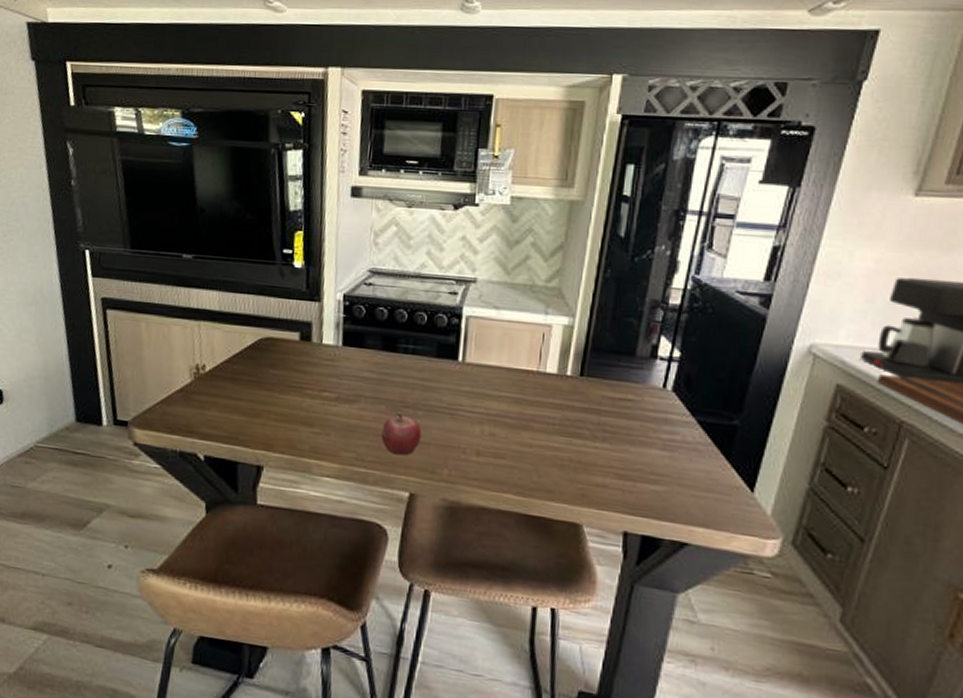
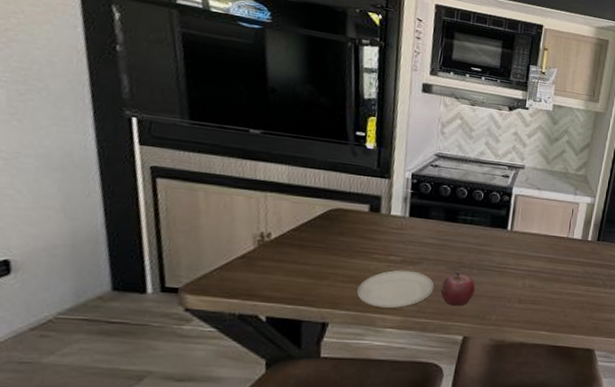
plate: none [291,408,374,454] -> present [357,270,435,309]

